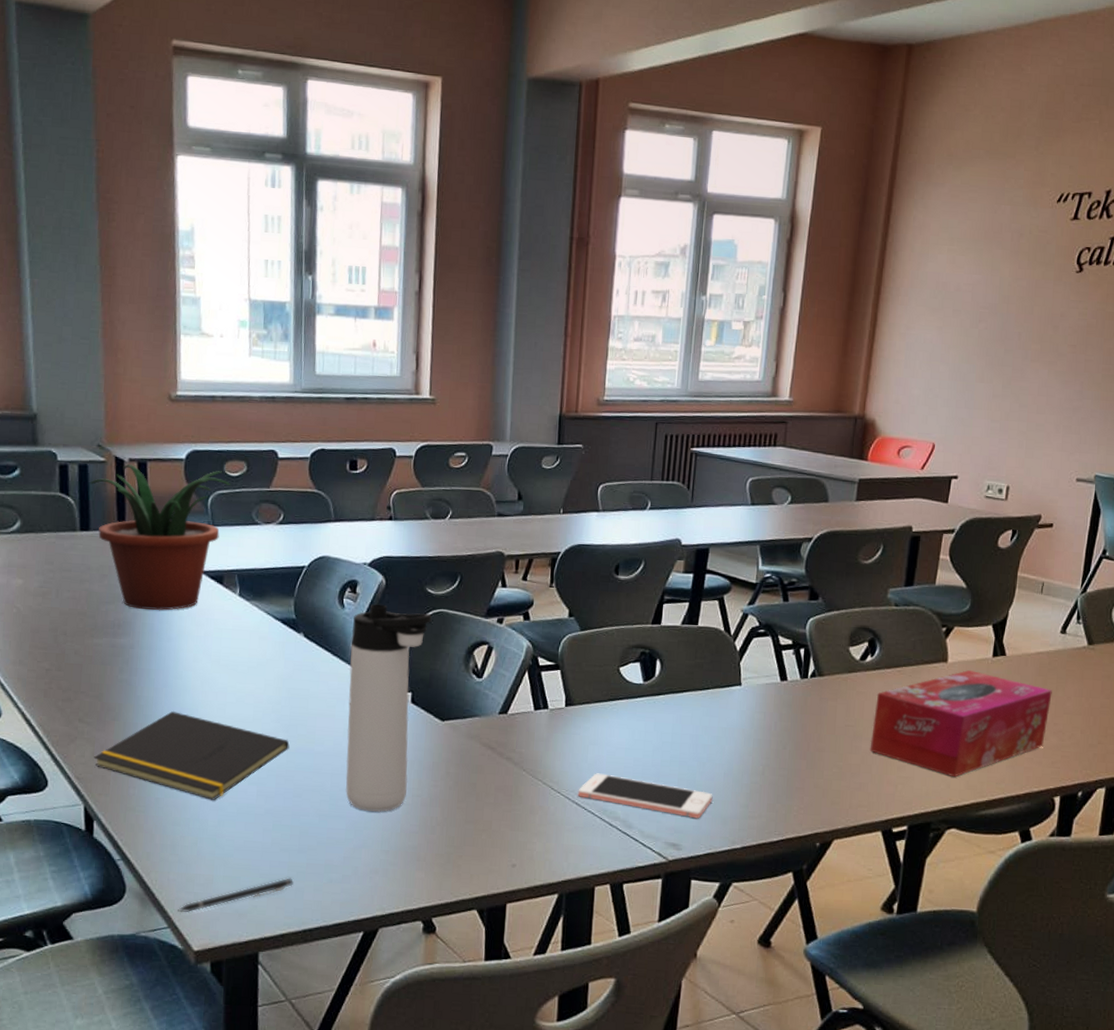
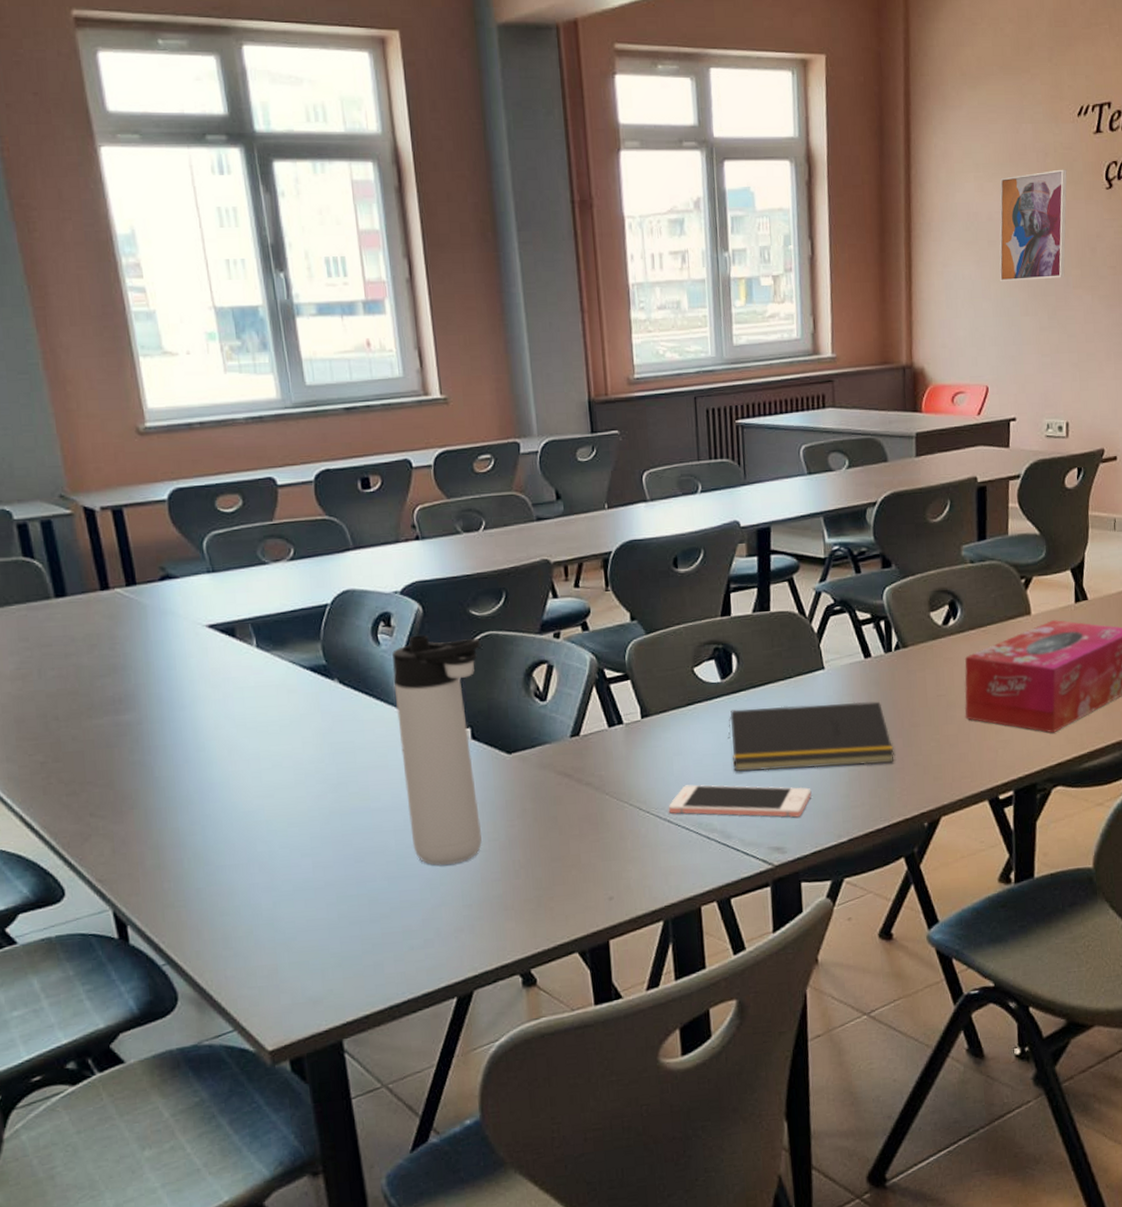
potted plant: present [90,464,231,611] -> none [57,508,227,678]
notepad: present [94,710,290,800] -> none [115,787,342,881]
pen: present [178,877,293,912] -> none [242,952,370,1011]
notepad: none [642,710,797,782] -> present [728,701,894,772]
wall art: none [959,250,1039,351] -> present [999,169,1067,282]

